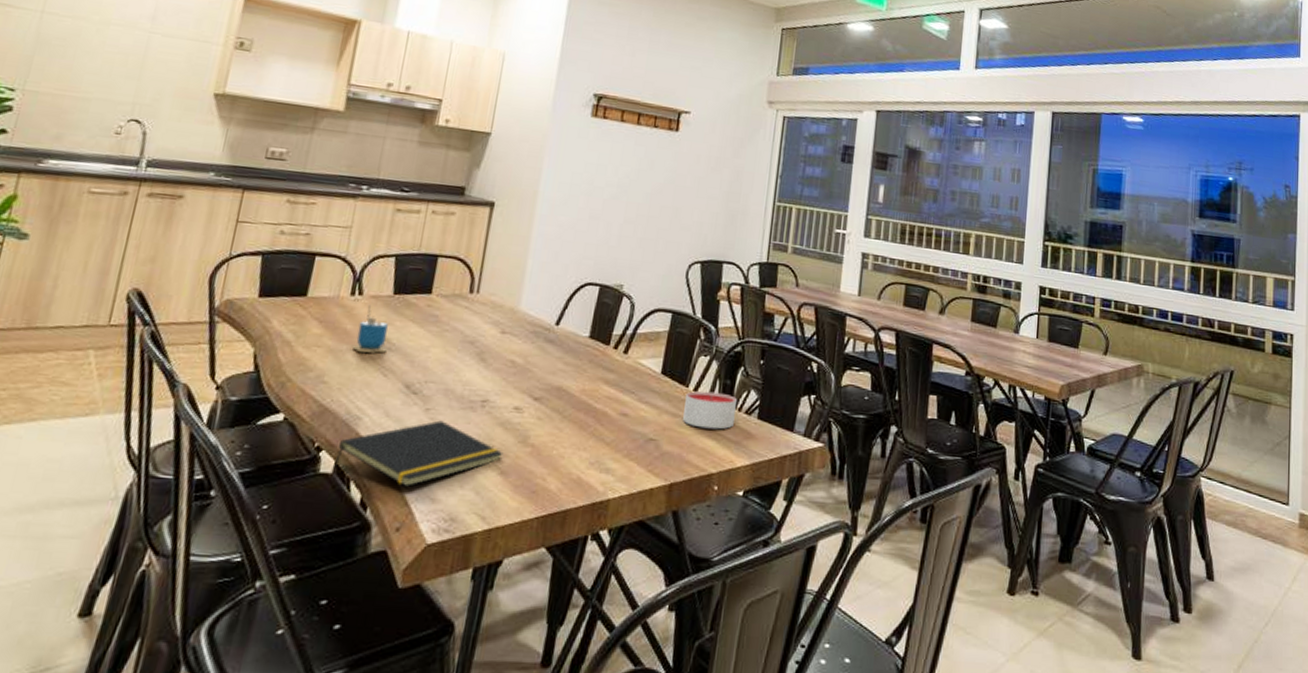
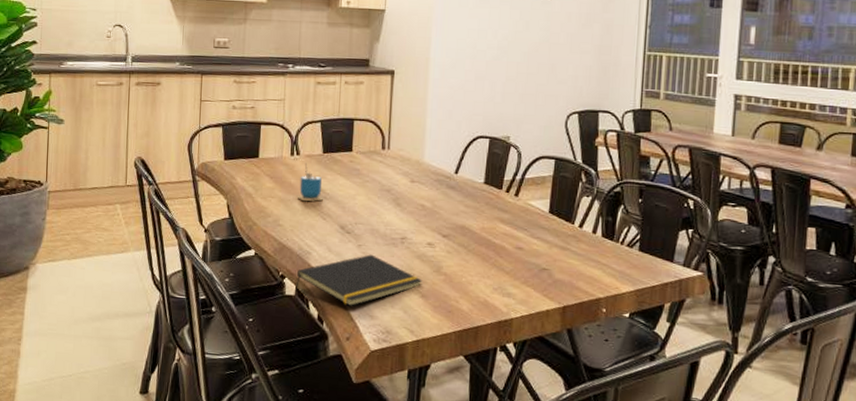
candle: present [683,390,737,430] -> none [571,227,619,261]

